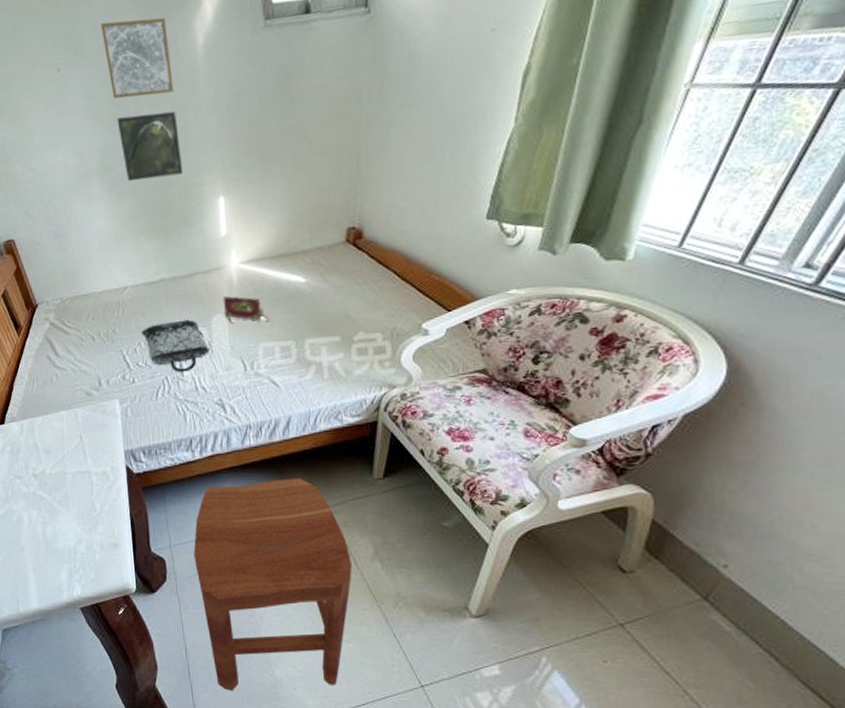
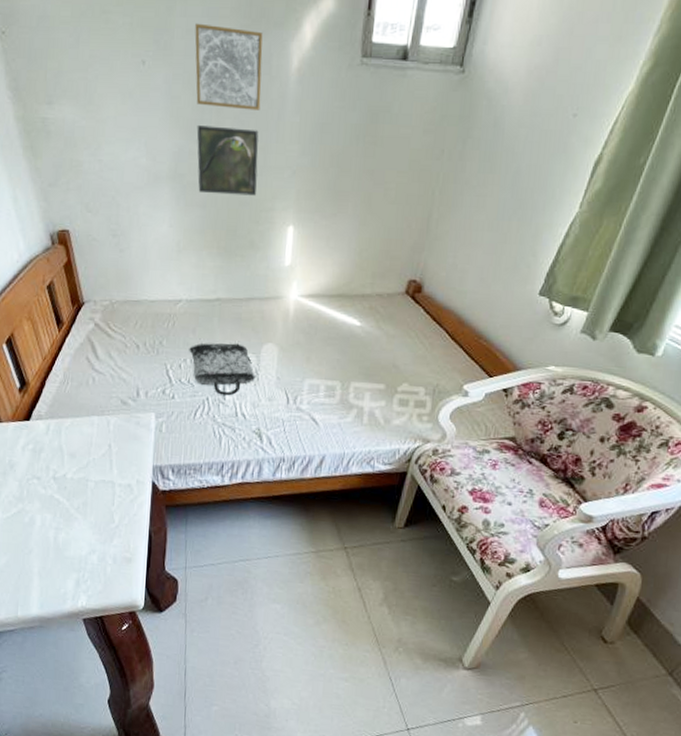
stool: present [193,477,352,691] -> none [207,514,361,721]
book: present [222,295,271,324] -> none [276,326,321,359]

